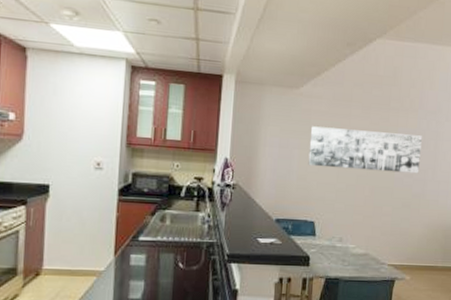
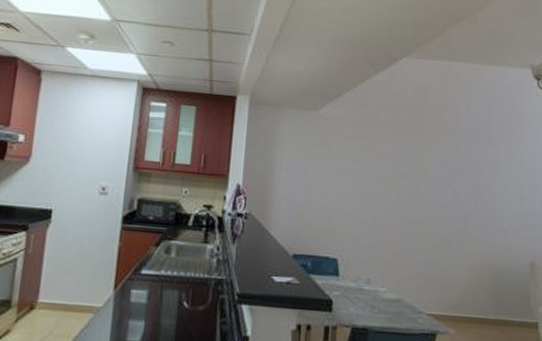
wall art: present [308,126,422,174] -> none [329,151,460,206]

